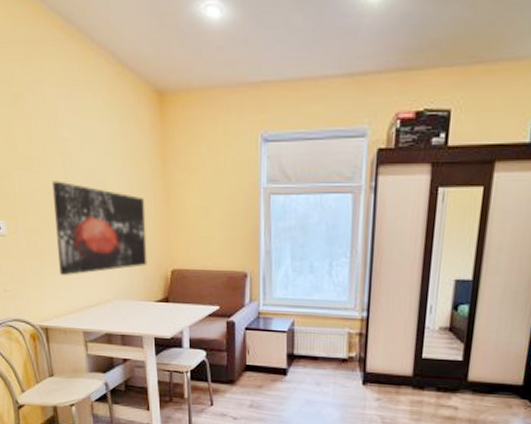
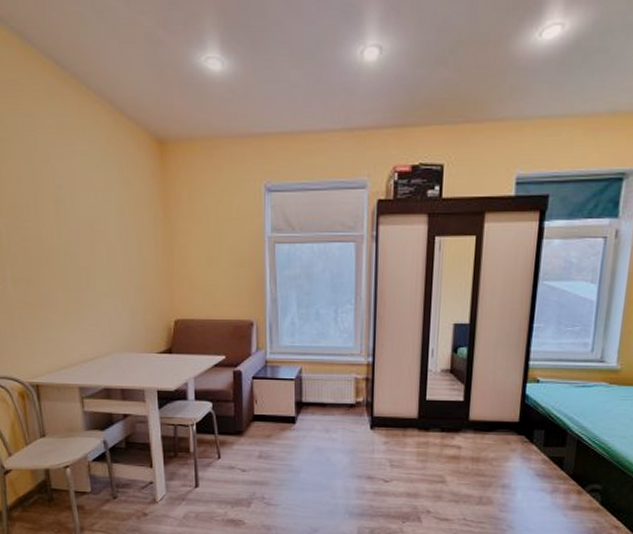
wall art: present [52,181,147,276] -> none [44,229,149,329]

